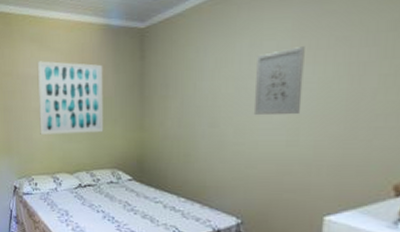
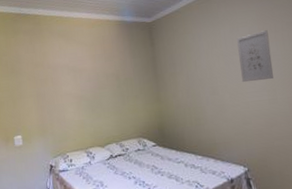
wall art: present [38,61,104,135] -> none [66,52,128,115]

